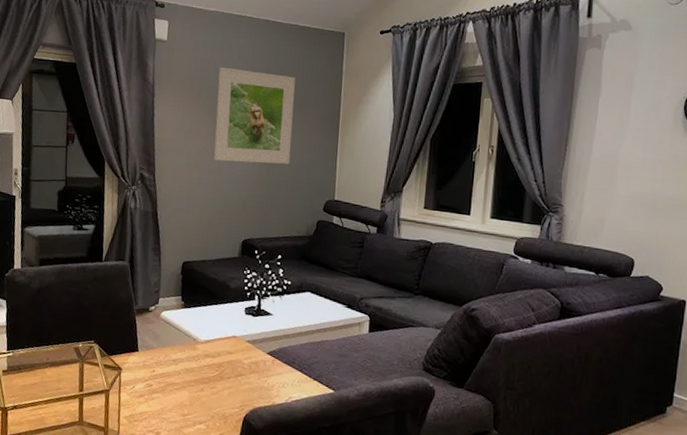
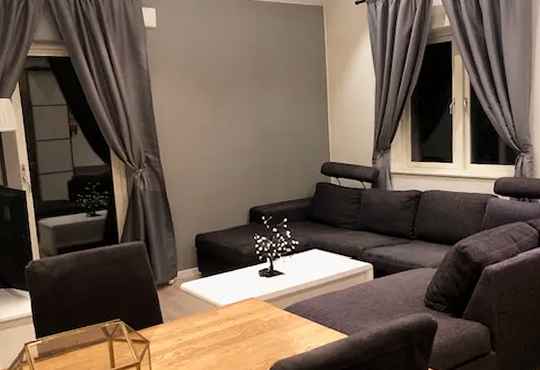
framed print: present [214,67,295,164] -> none [210,48,285,137]

